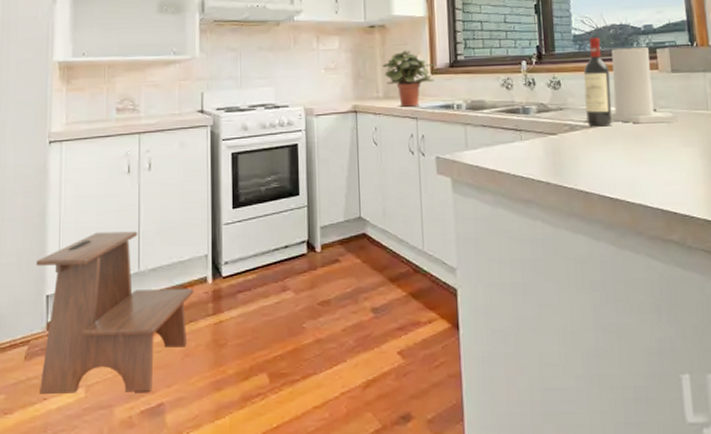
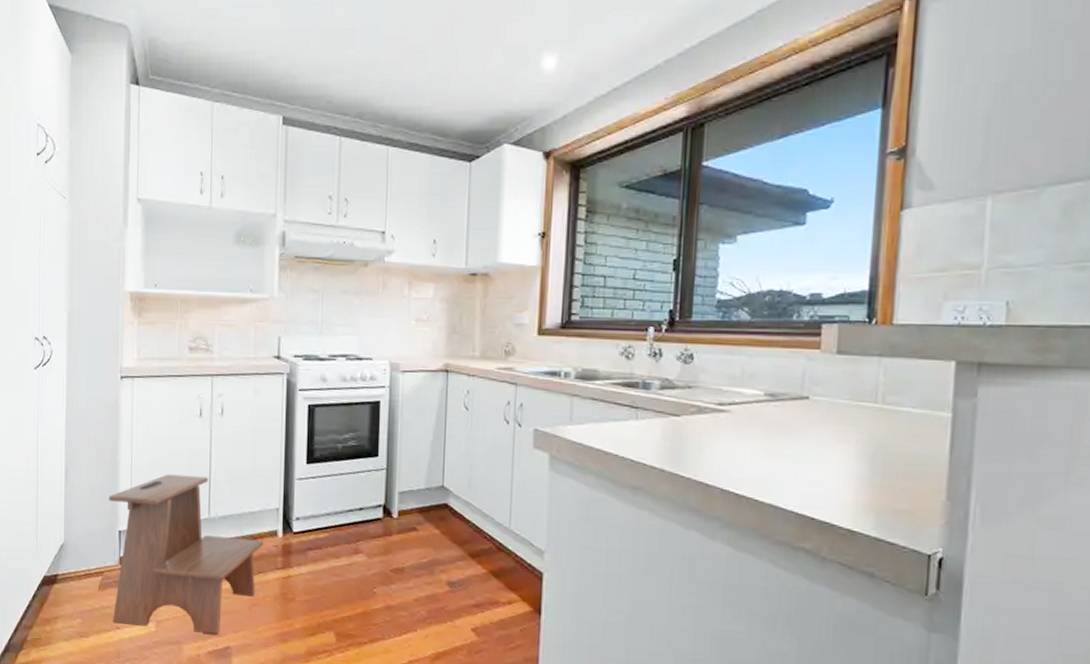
potted plant: present [382,50,436,107] -> none [481,304,545,371]
wine bottle: present [583,37,612,127] -> none [719,305,757,412]
paper towel: present [610,47,677,124] -> none [749,320,834,415]

